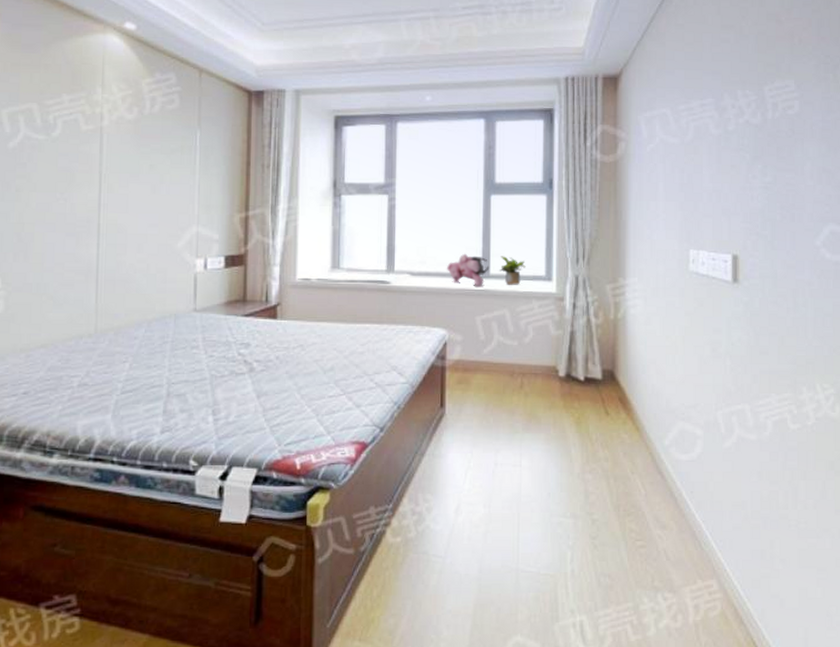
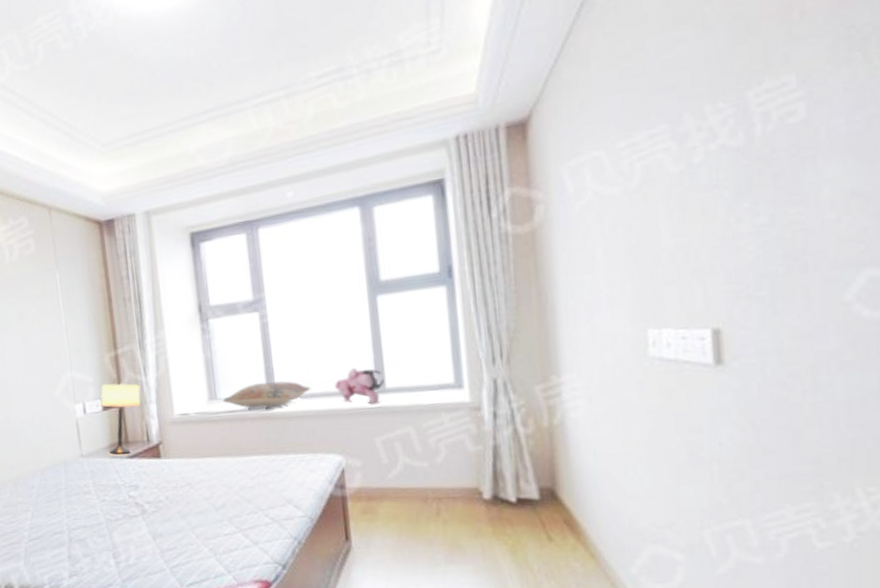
table lamp: none [223,242,266,312] -> present [100,383,141,455]
pillow: none [344,257,426,281] -> present [222,380,311,408]
potted plant: present [499,256,526,285] -> none [396,365,429,399]

